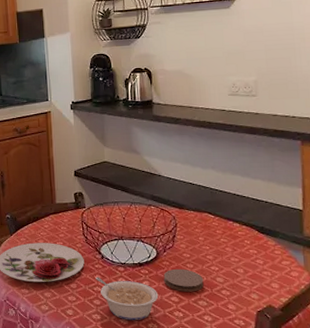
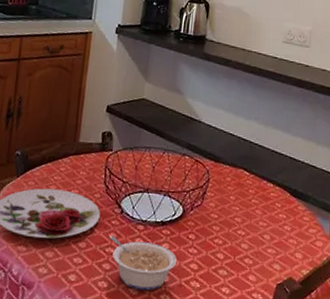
coaster: present [163,268,204,292] -> none [185,230,228,259]

